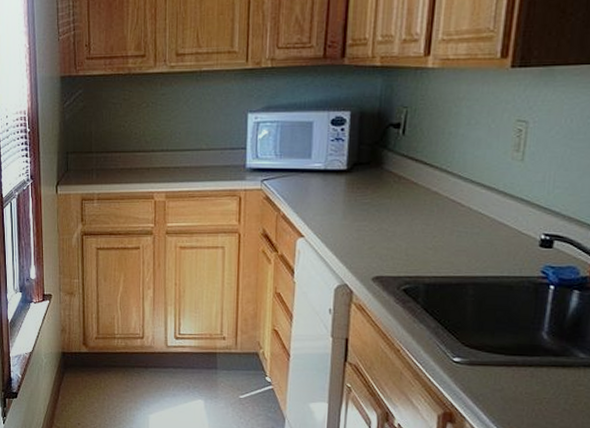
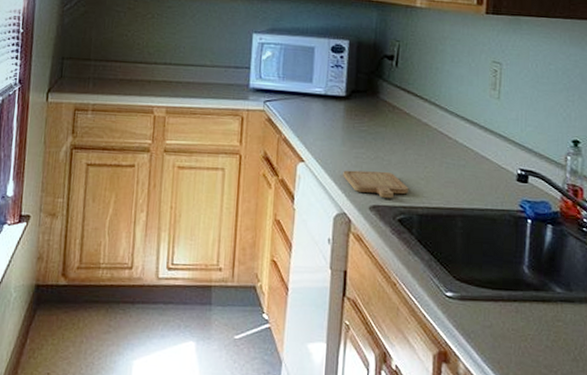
chopping board: none [344,243,416,269] -> present [343,170,409,198]

